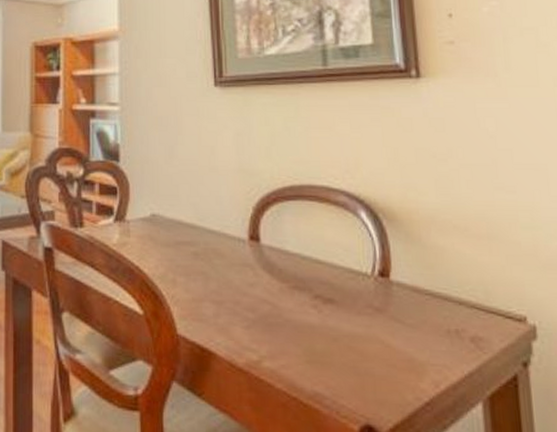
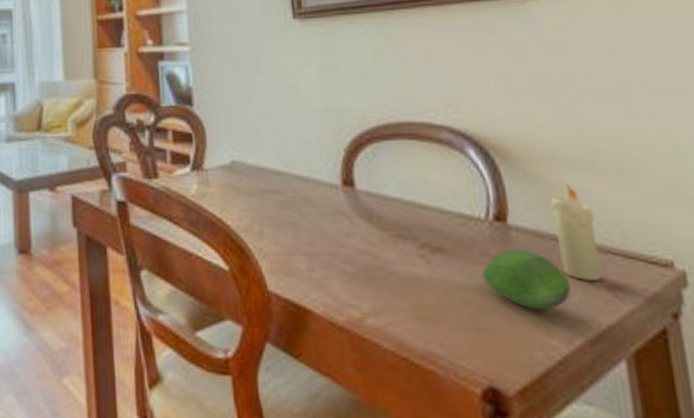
fruit: none [365,303,441,357] -> present [481,250,572,310]
candle: none [428,246,467,332] -> present [551,184,602,280]

